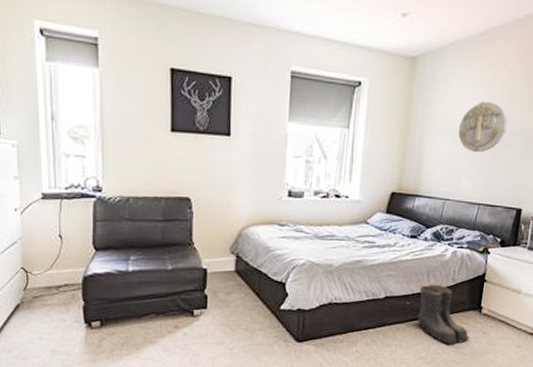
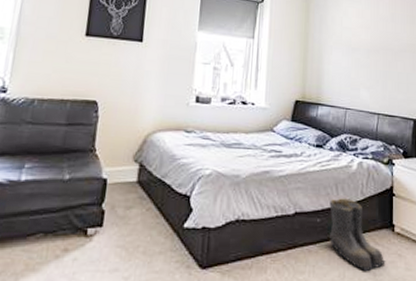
wall decoration: present [458,101,508,153] -> none [353,20,394,65]

